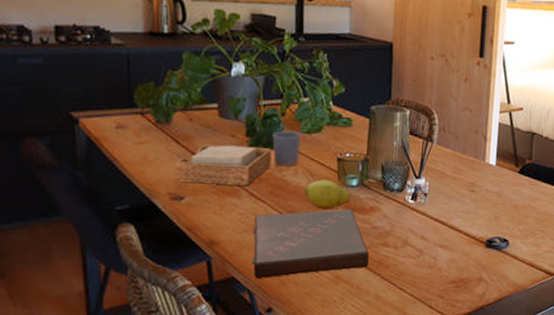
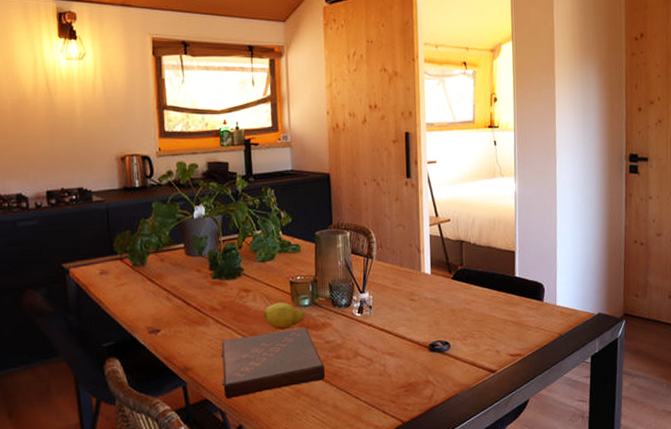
napkin holder: present [174,144,272,187] -> none [151,278,233,317]
mug: present [272,131,300,167] -> none [232,261,257,294]

